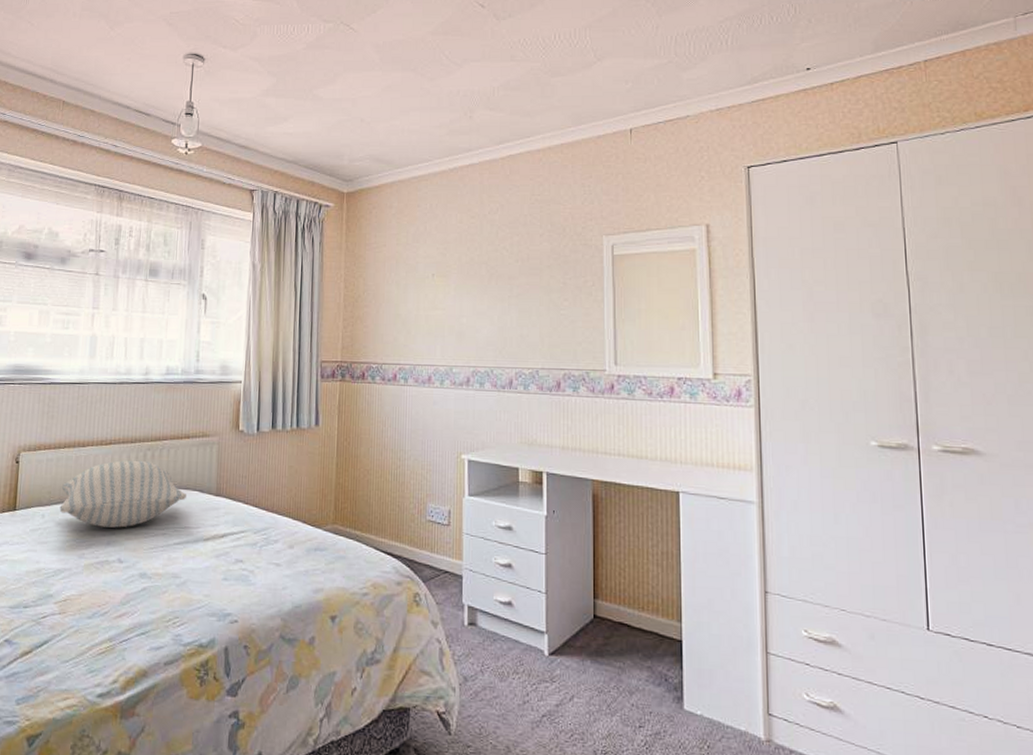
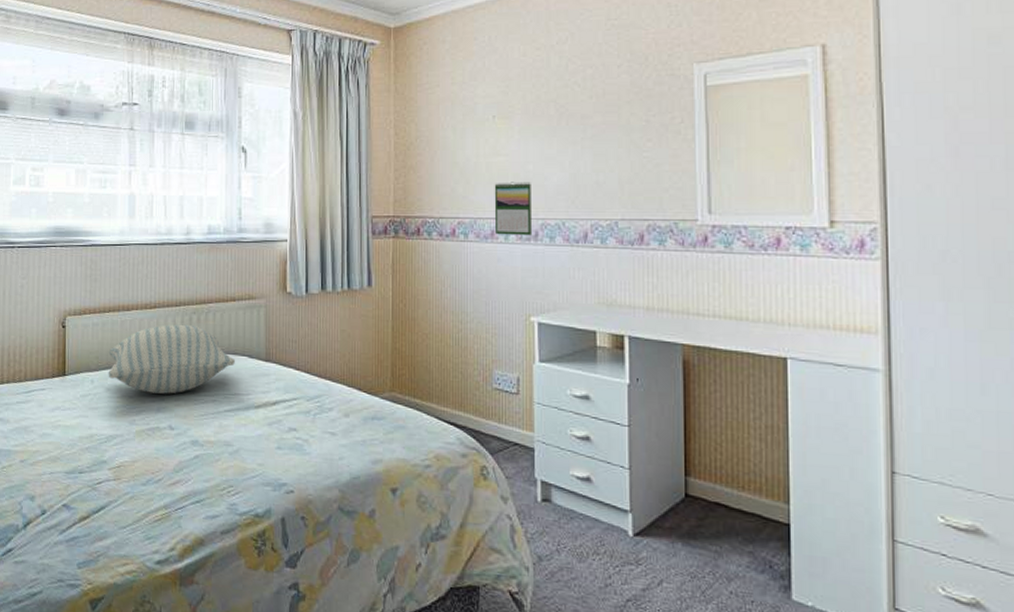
calendar: none [431,333,465,381] -> present [494,182,533,236]

